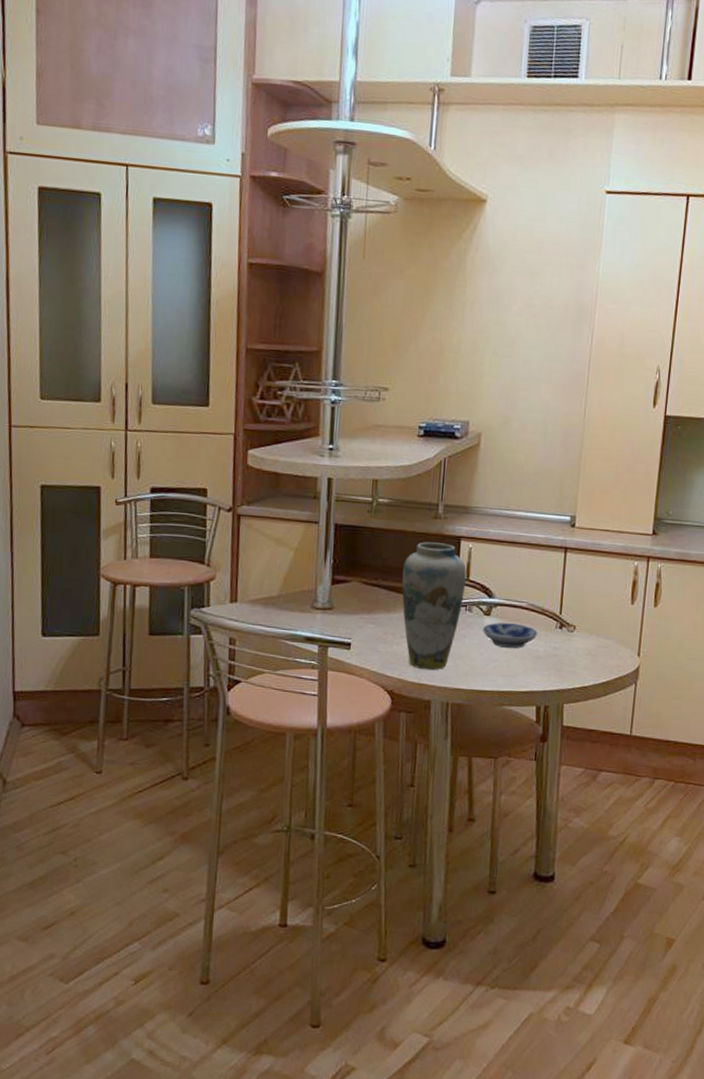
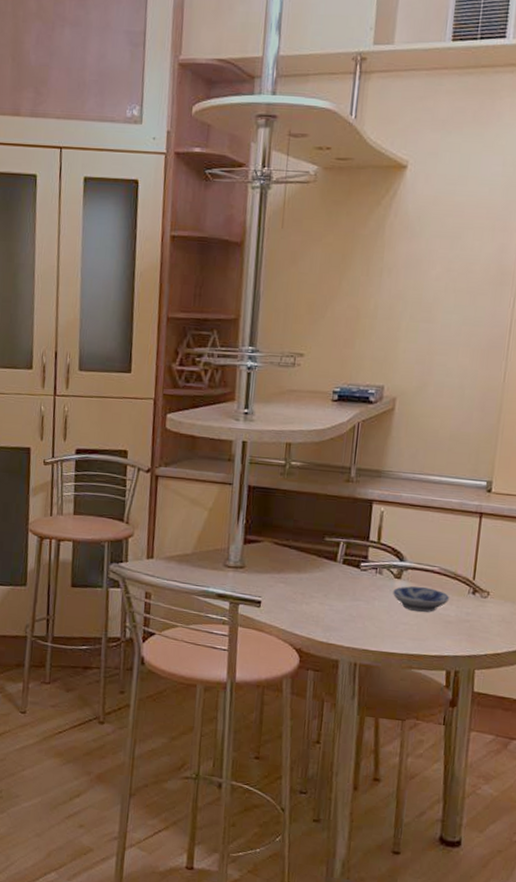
vase: present [402,542,467,671] -> none [312,504,378,631]

